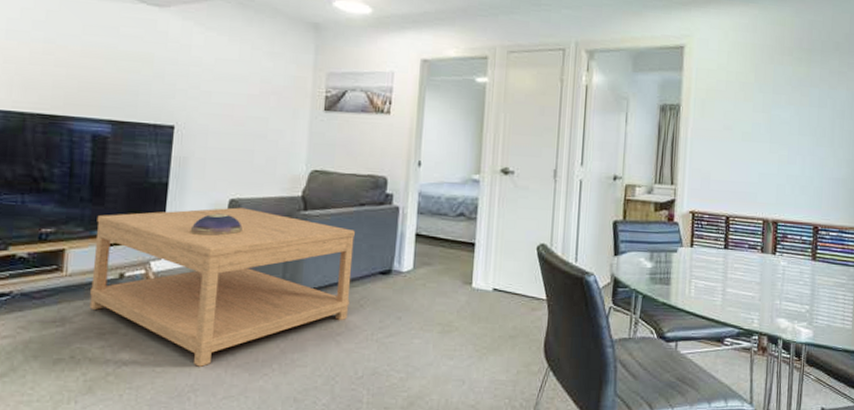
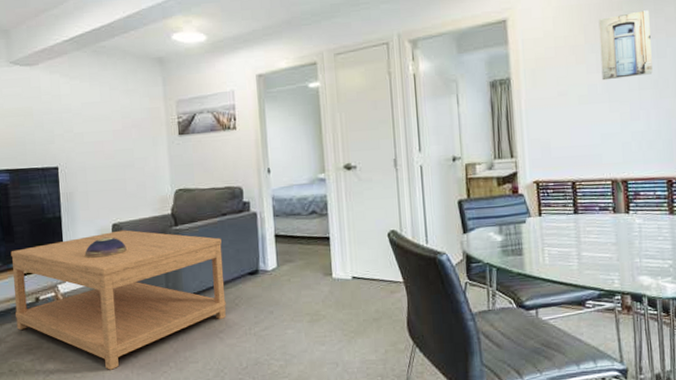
wall art: none [766,59,816,122] -> present [598,10,653,81]

